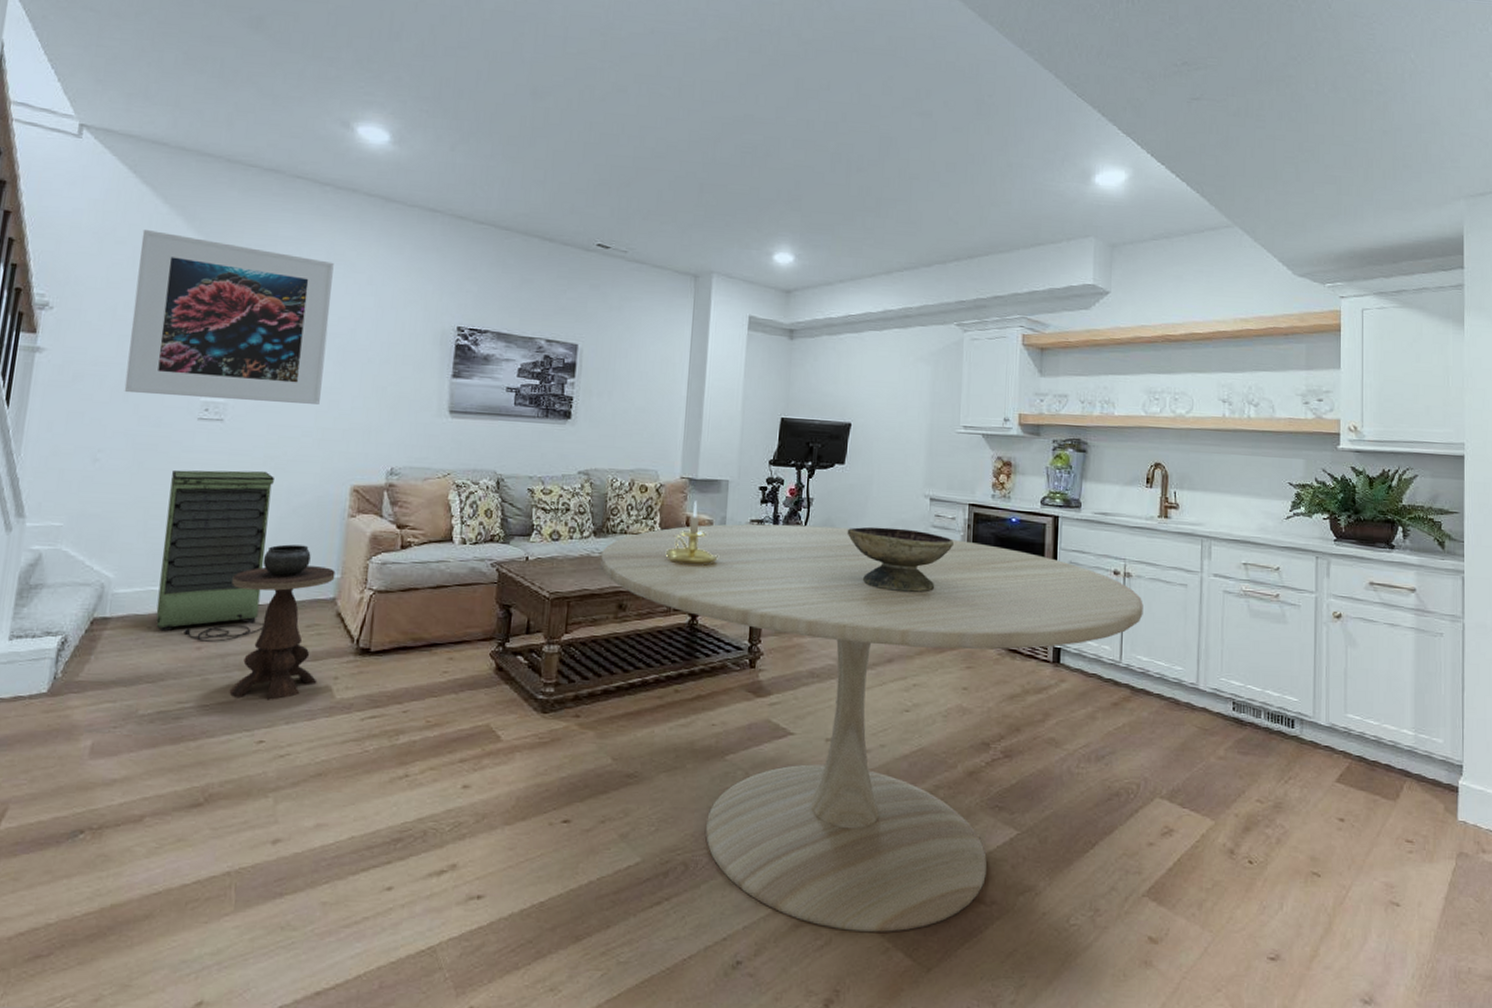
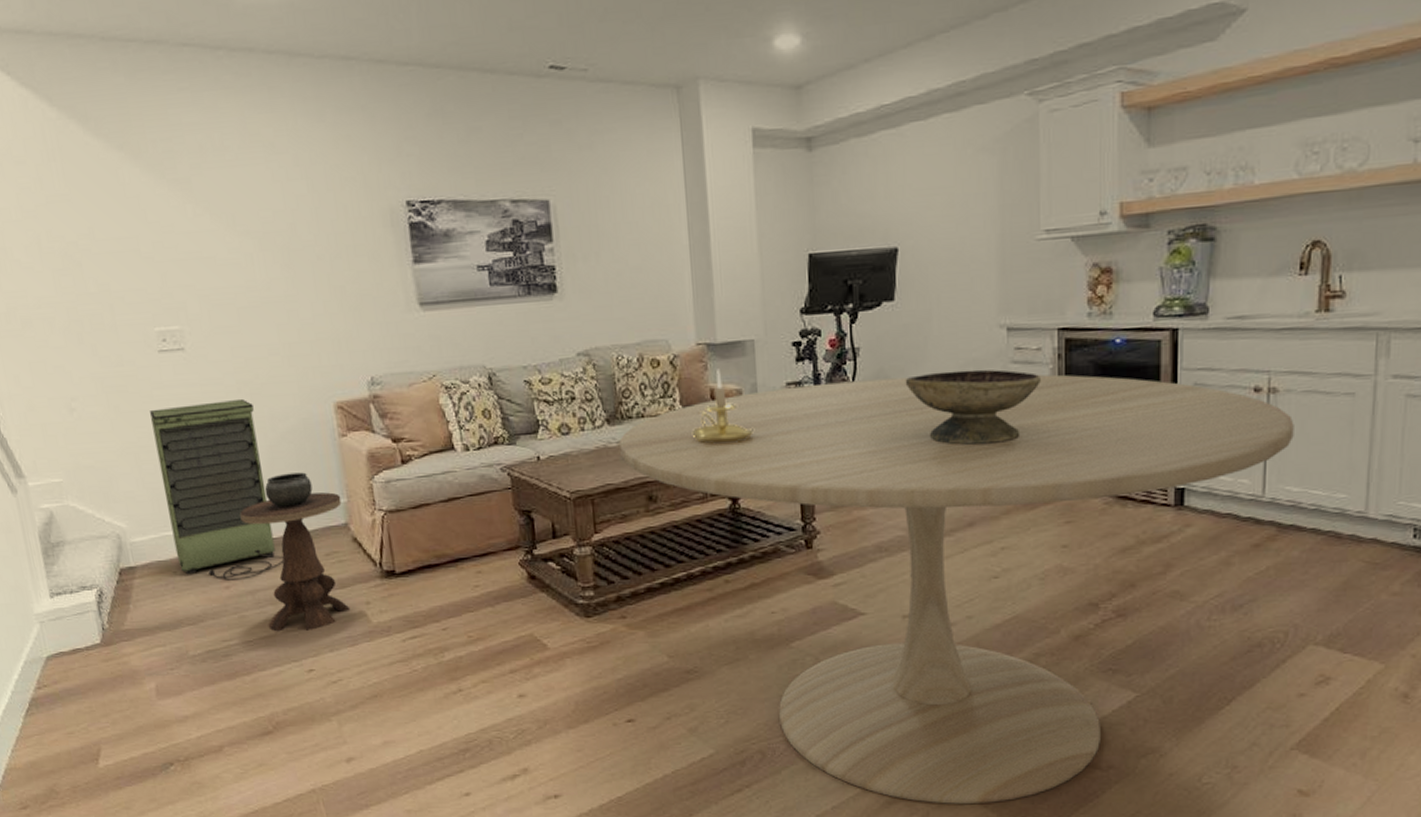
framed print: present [124,230,334,404] -> none [38,141,278,334]

